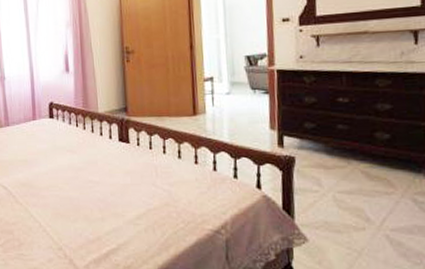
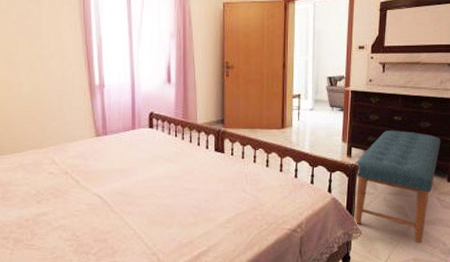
bench: none [289,115,410,257] -> present [354,130,441,244]

